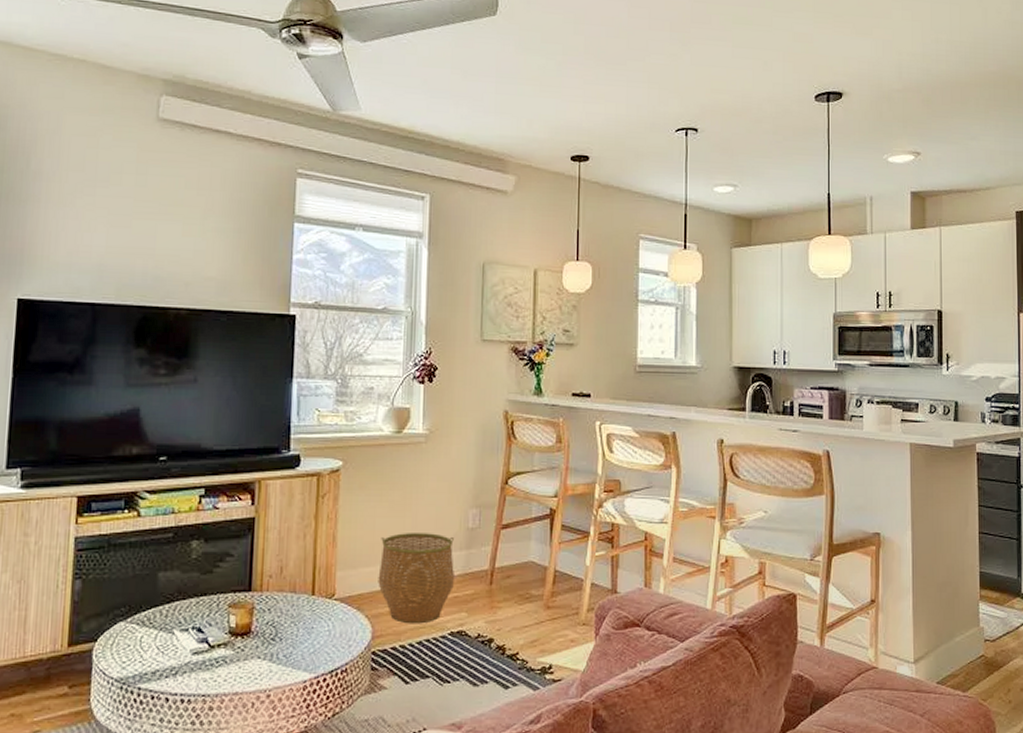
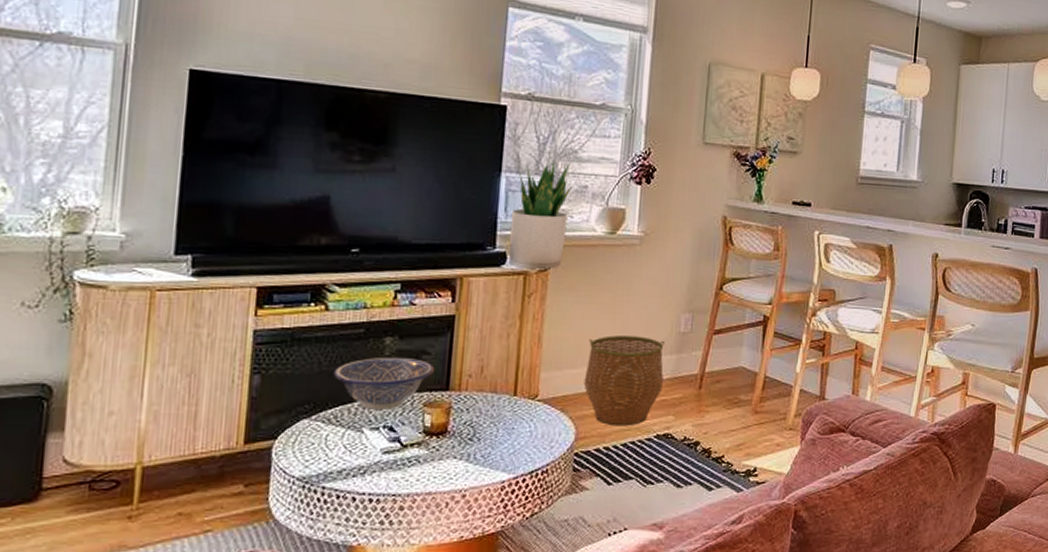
decorative bowl: none [145,559,238,611] -> present [333,356,435,410]
planter: none [302,364,359,471] -> present [508,160,572,270]

